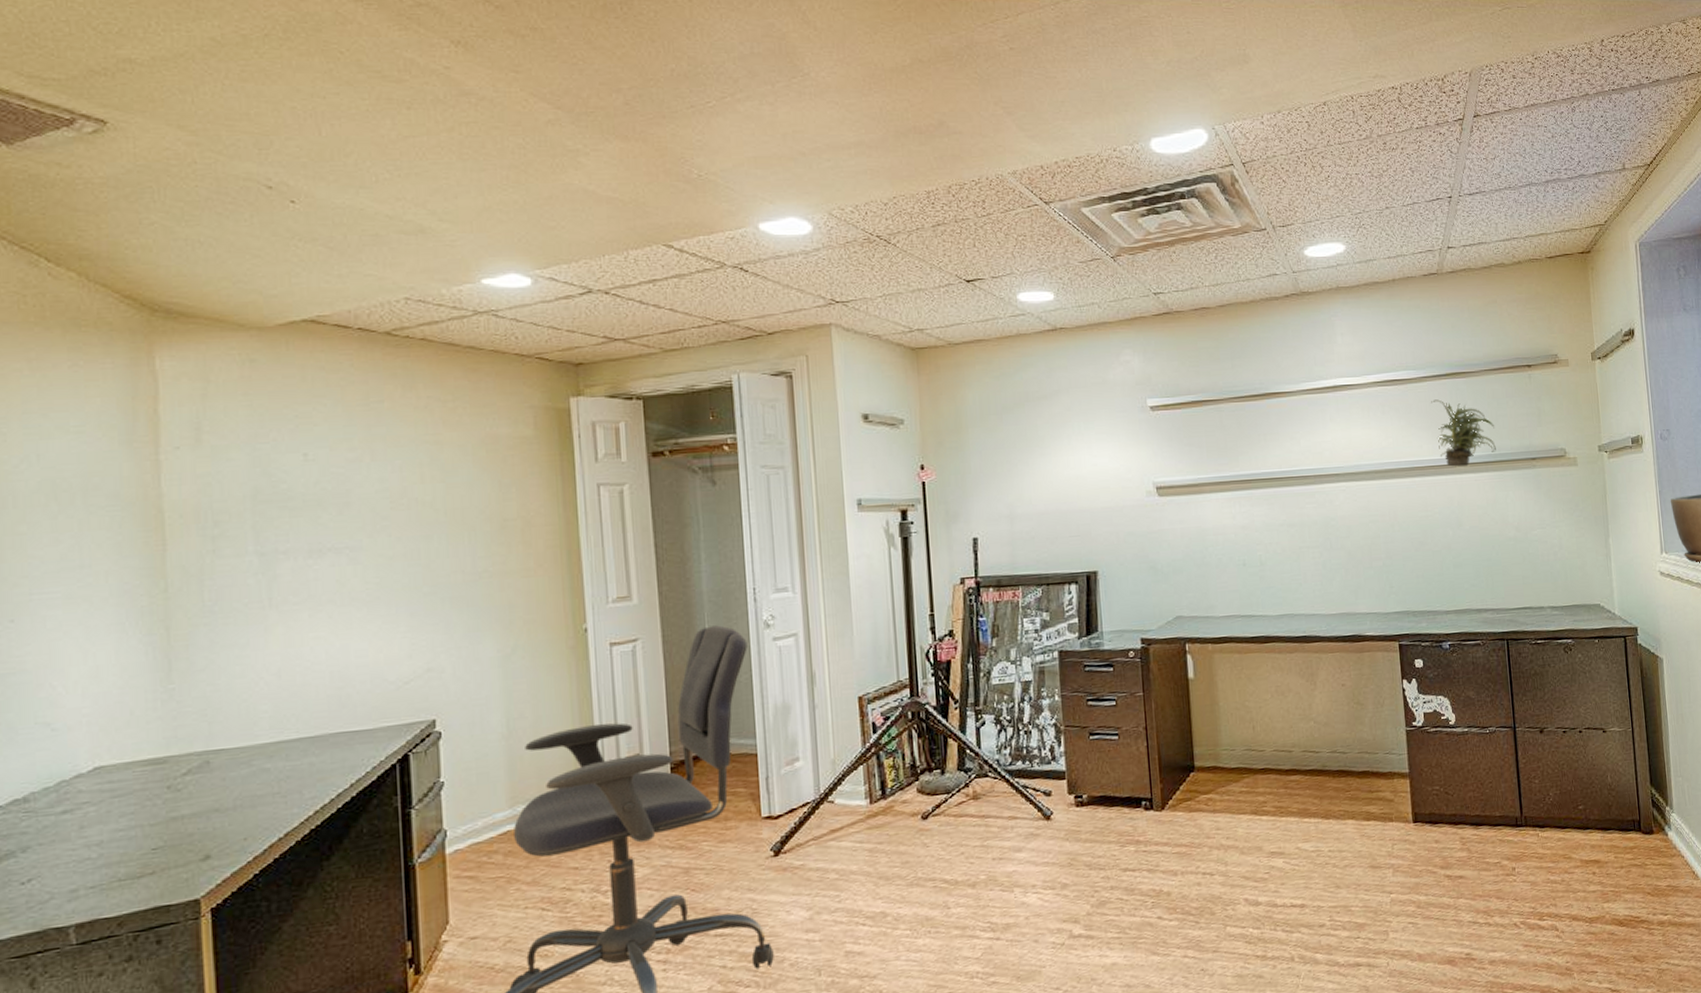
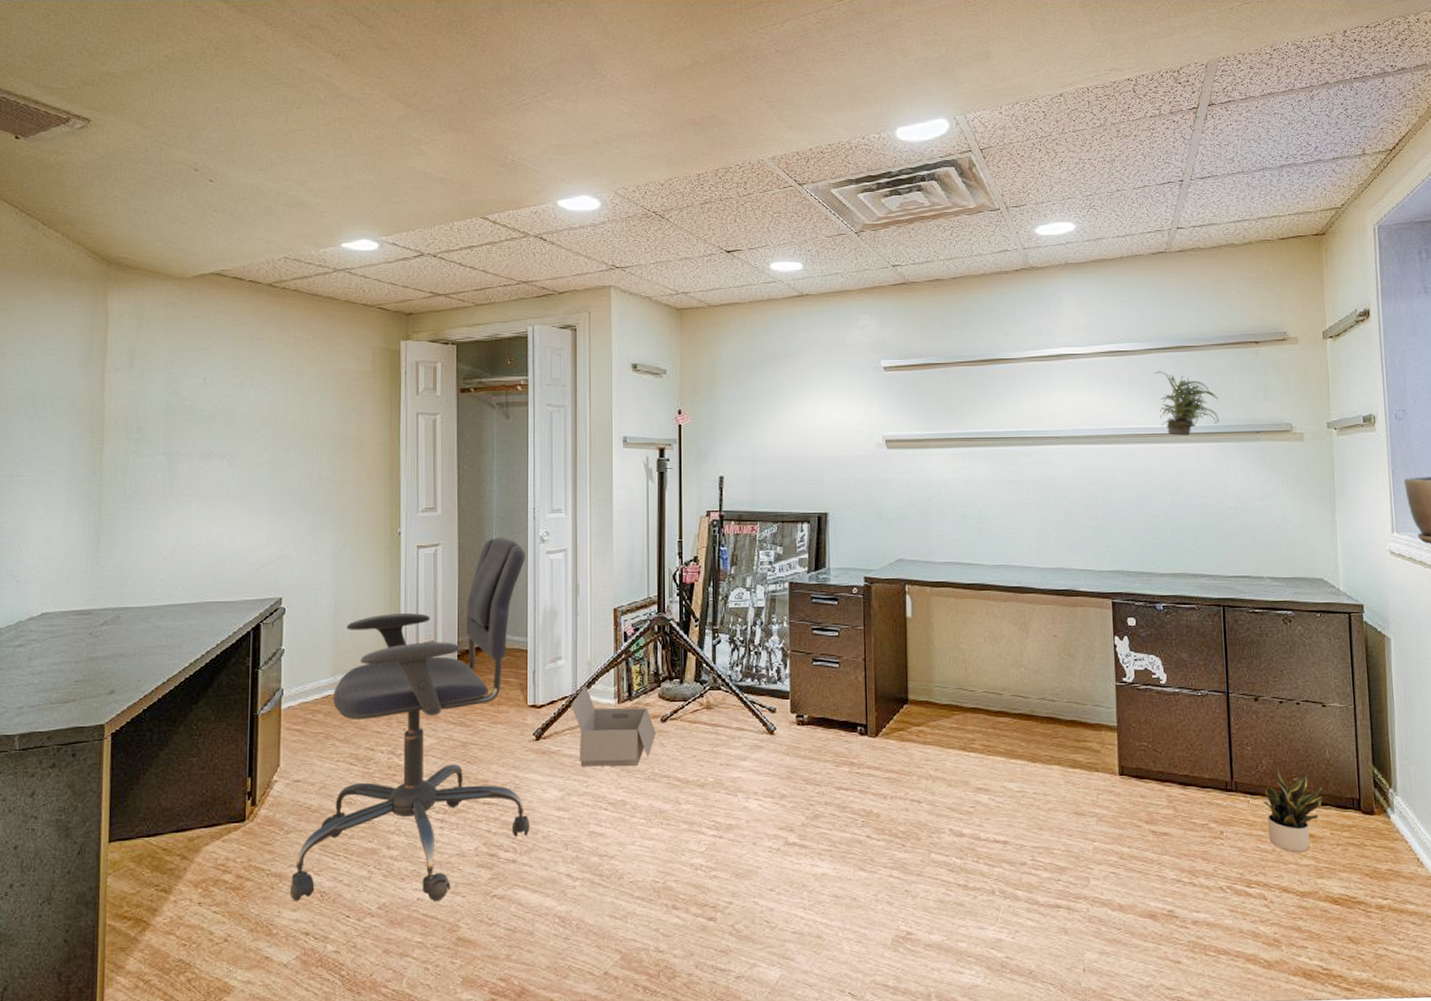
cardboard box: none [814,787,917,880] -> present [571,685,656,767]
potted plant: none [1551,797,1607,880] -> present [1263,767,1324,852]

